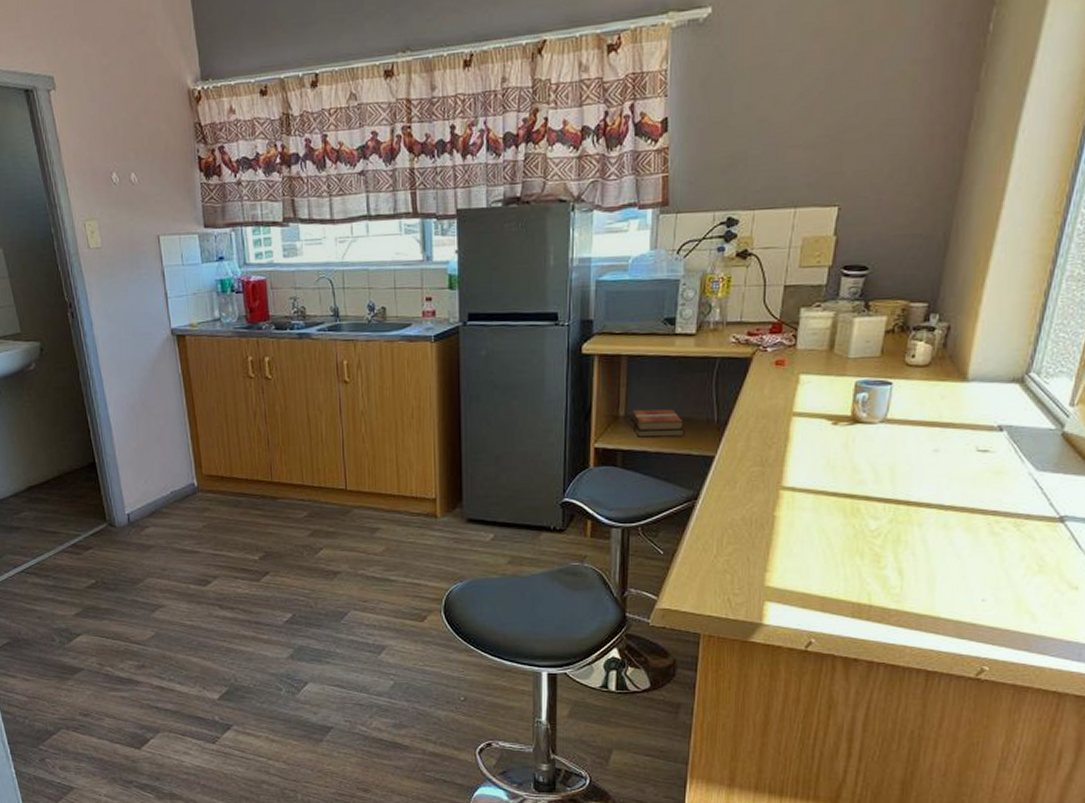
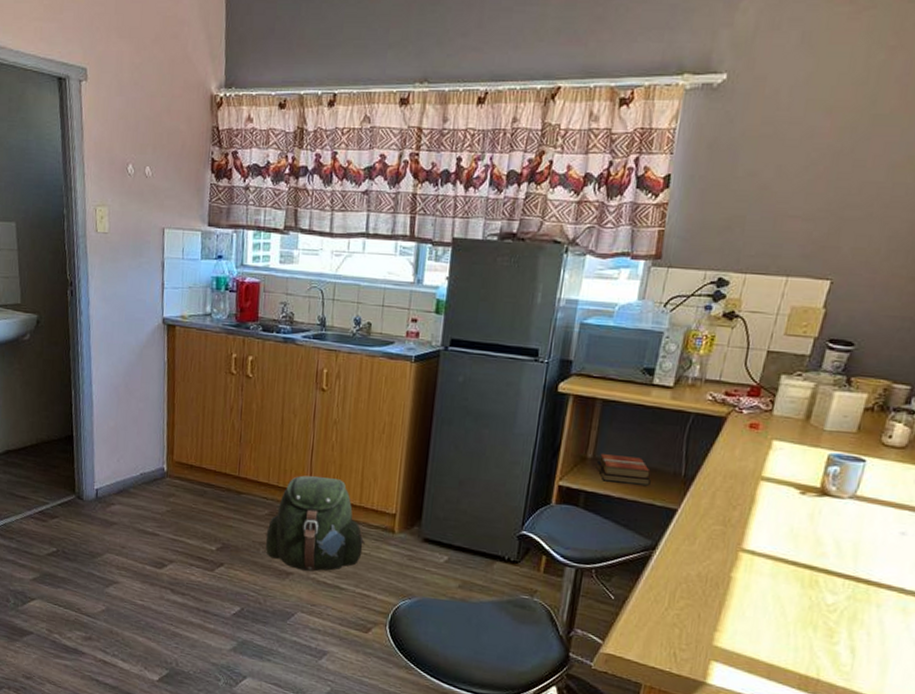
backpack: none [307,471,409,568] -> present [266,475,365,572]

